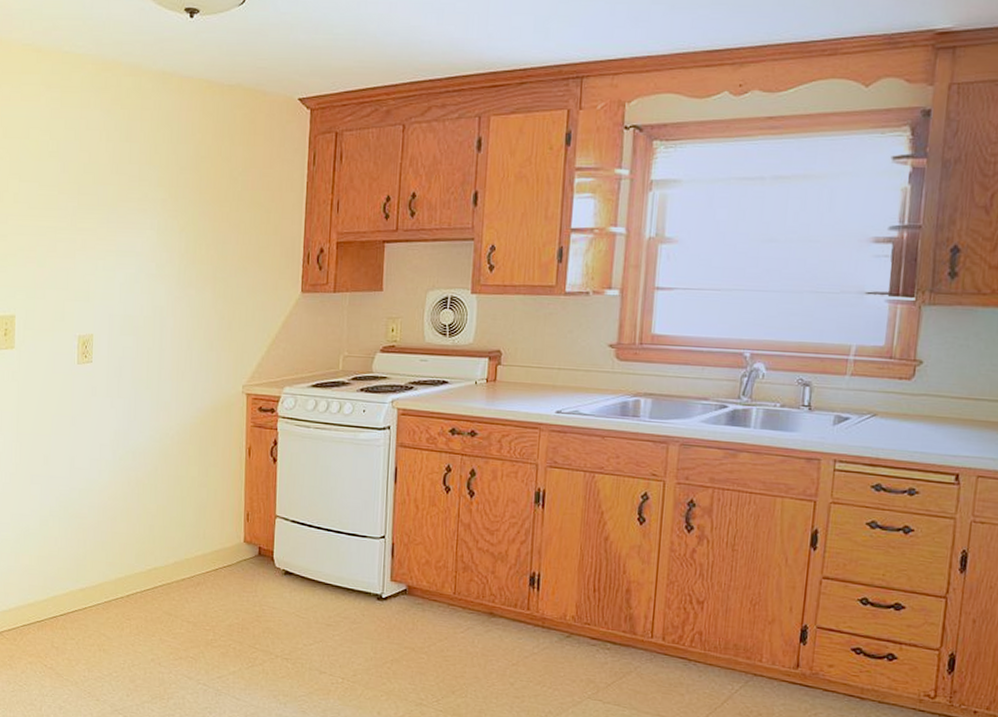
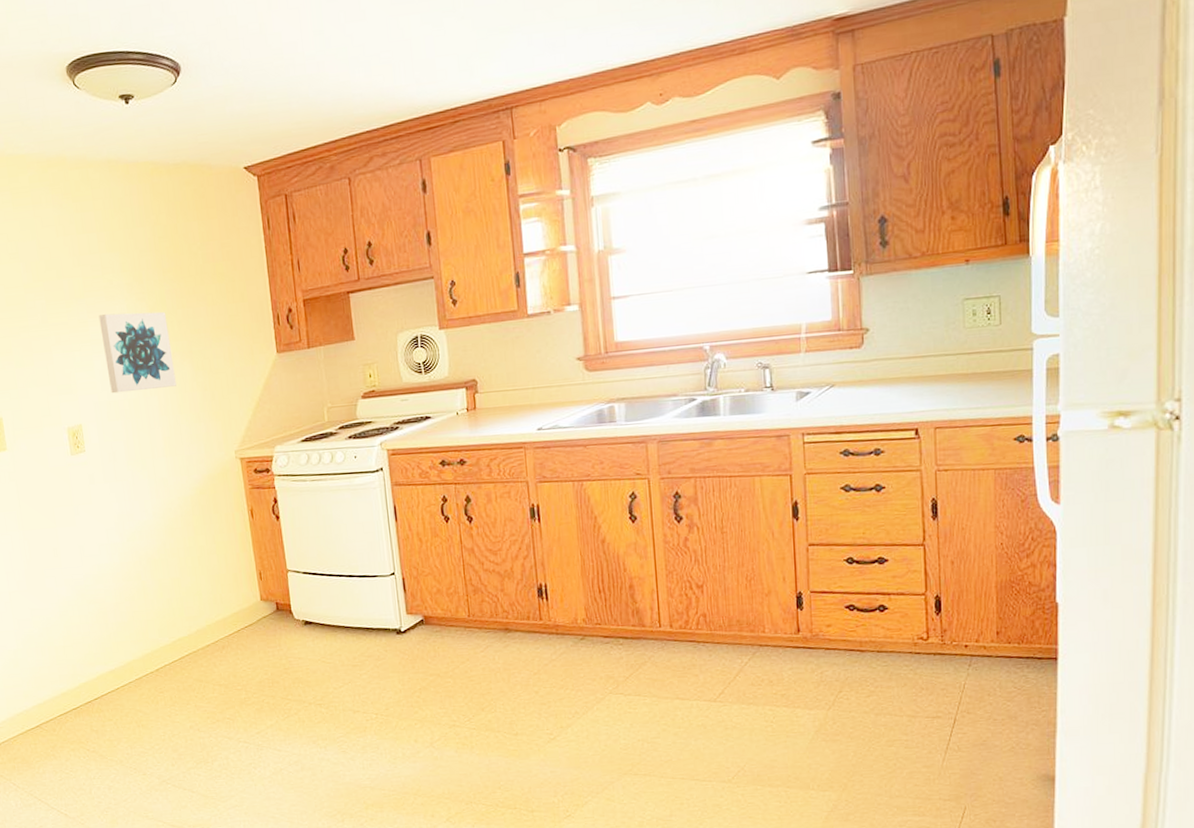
wall art: none [127,227,196,310] -> present [98,311,176,394]

